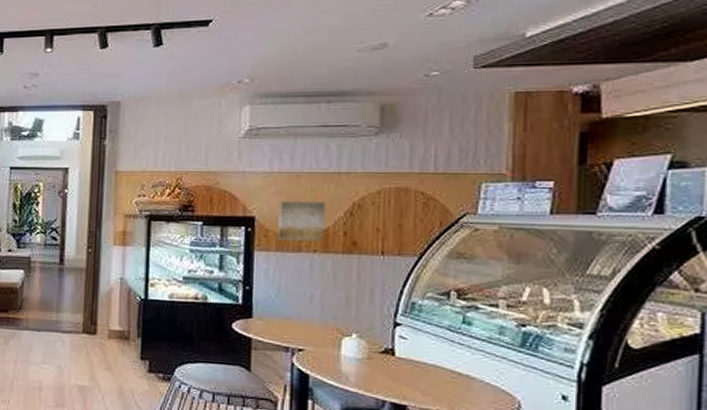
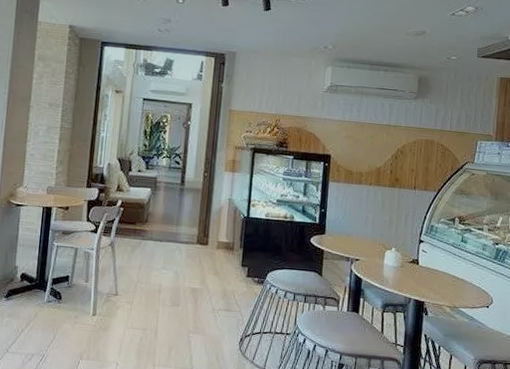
wall art: present [277,201,325,242] -> none [345,144,379,177]

